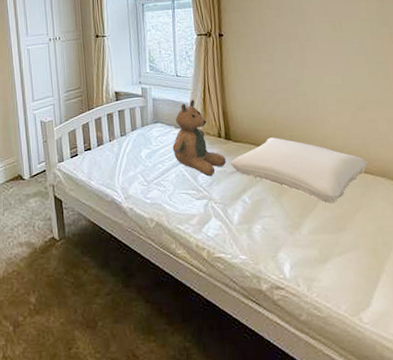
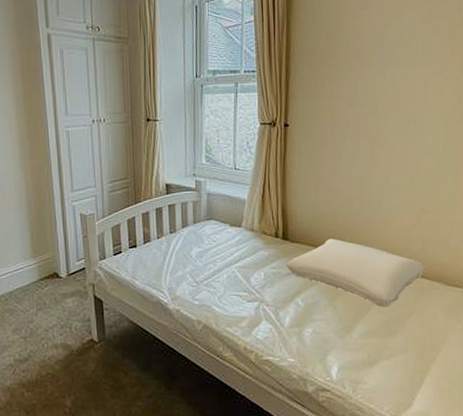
teddy bear: present [172,99,226,177] -> none [225,195,282,278]

